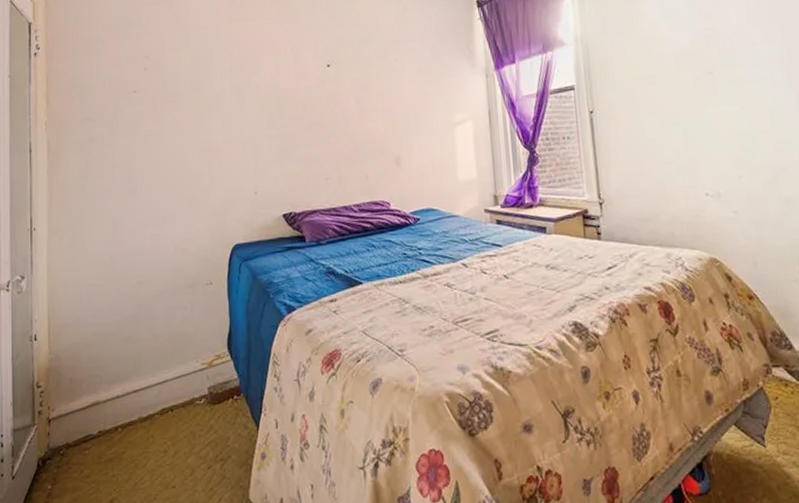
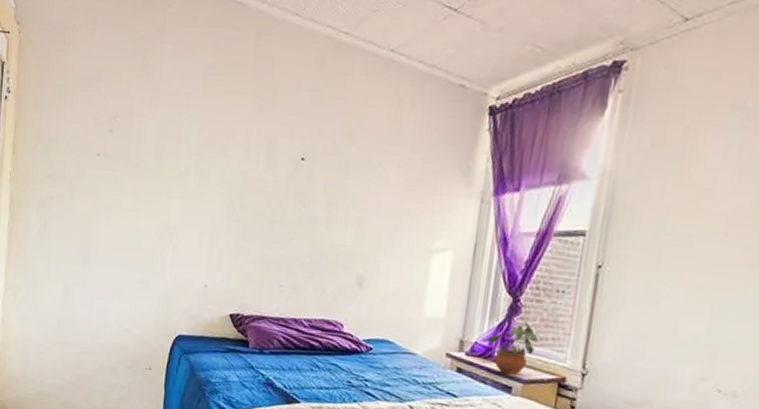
potted plant: none [516,169,559,218] -> present [487,322,540,376]

